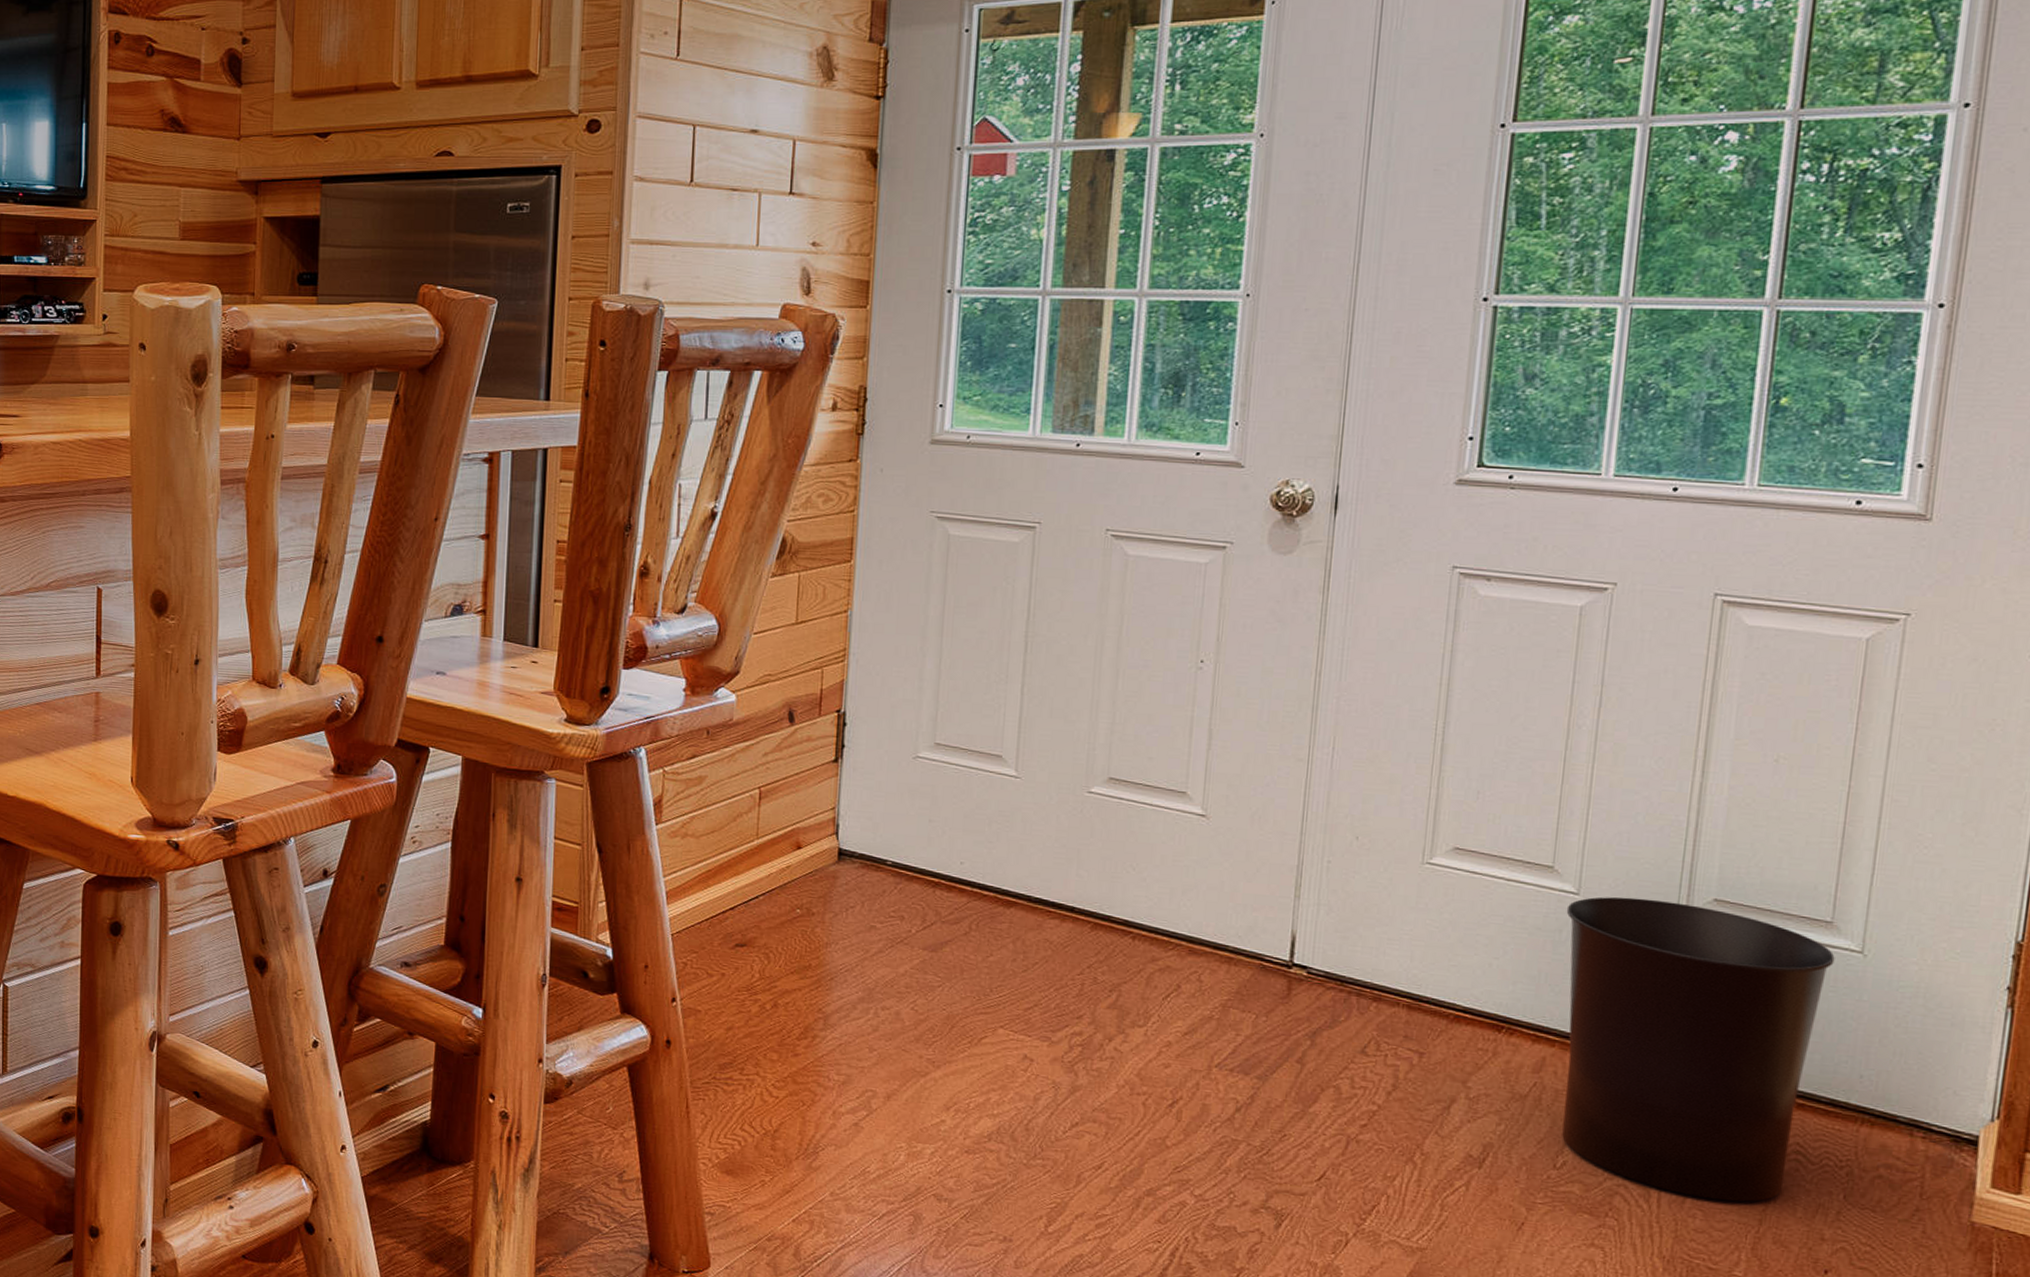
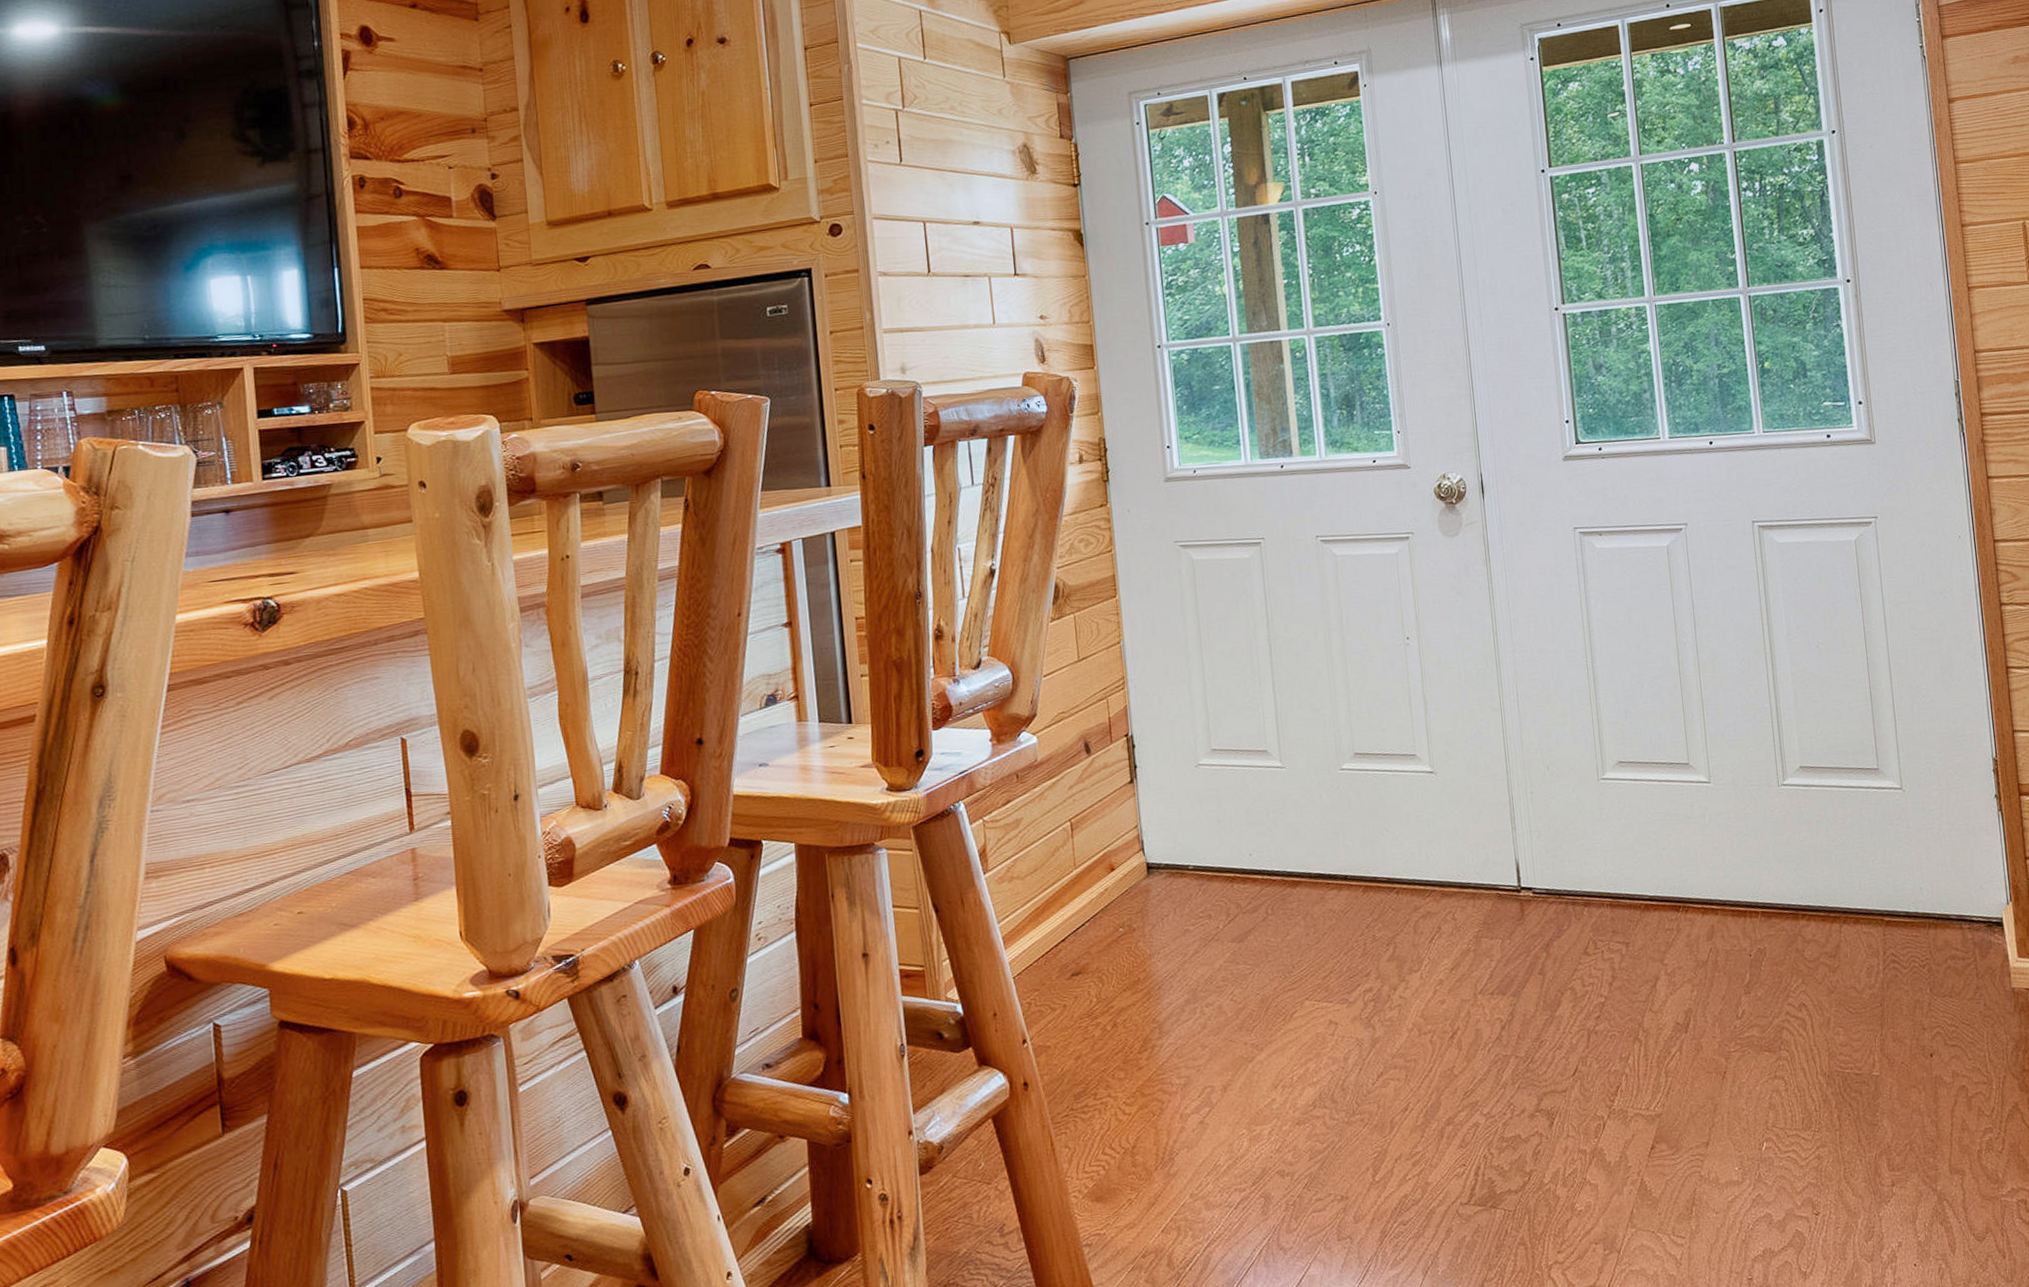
waste bin: present [1562,897,1835,1202] -> none [1704,774,1890,1017]

